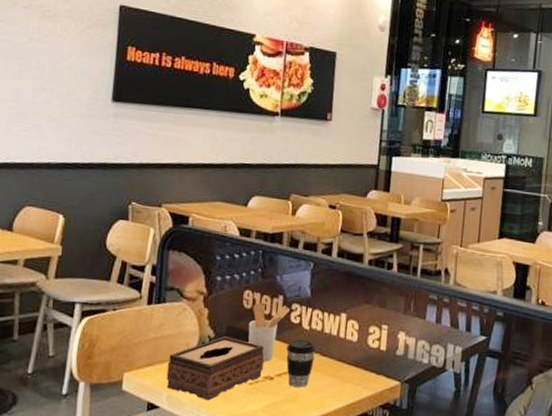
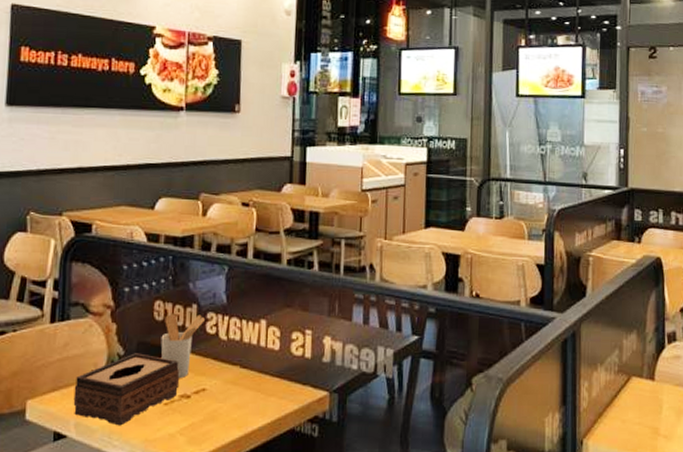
coffee cup: present [285,339,317,388] -> none [202,351,236,405]

